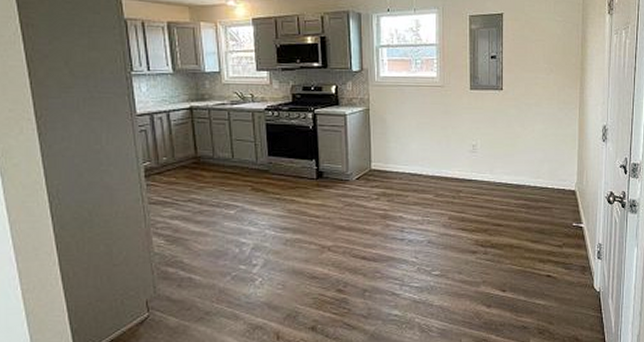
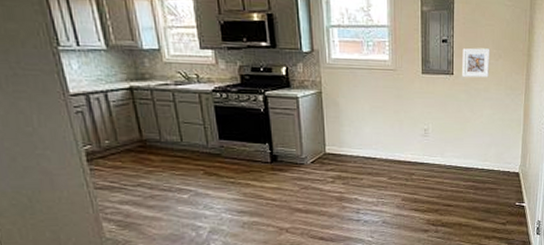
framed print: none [512,63,541,93] -> present [462,48,490,78]

